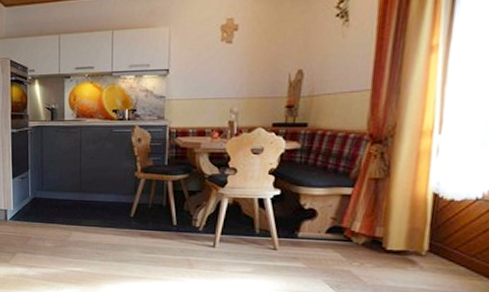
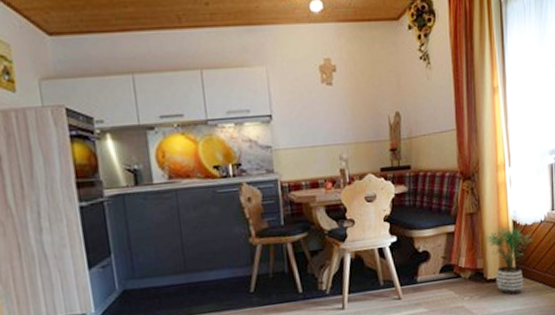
potted plant: none [389,198,462,272] -> present [483,226,534,295]

